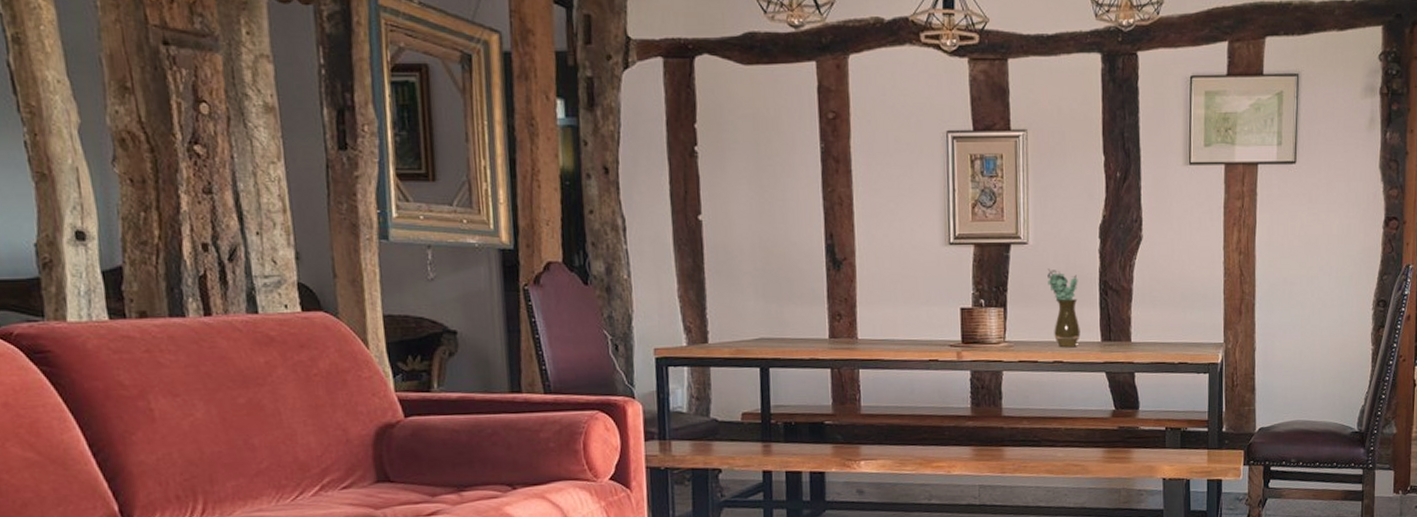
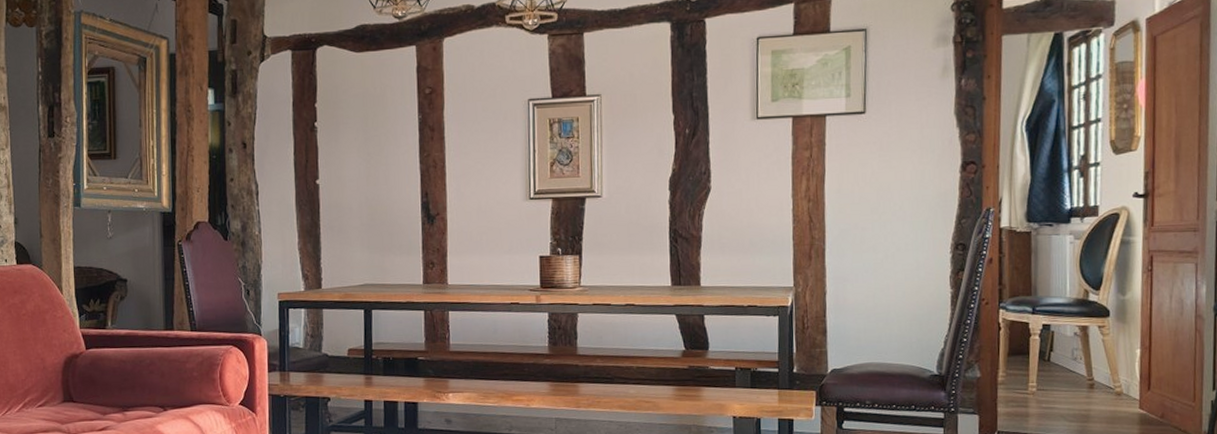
vase: present [1047,269,1081,348] -> none [620,219,652,292]

